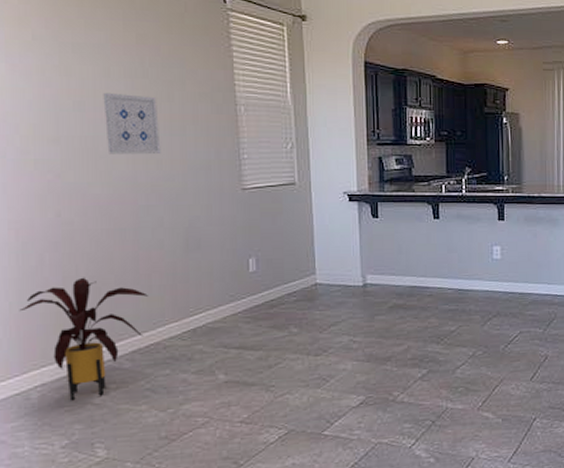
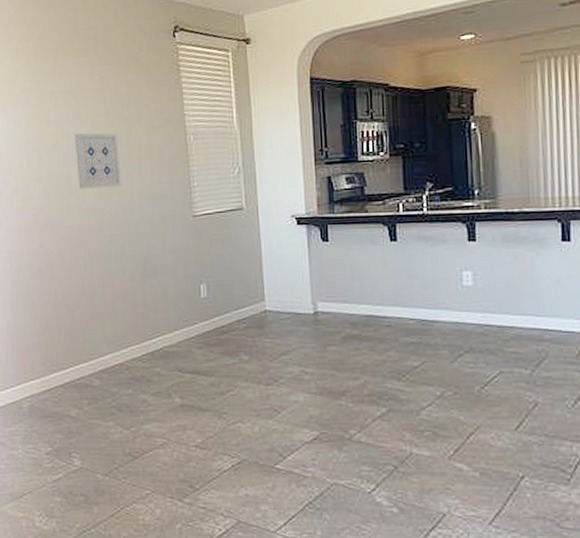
house plant: present [19,277,148,401] -> none [14,301,113,412]

